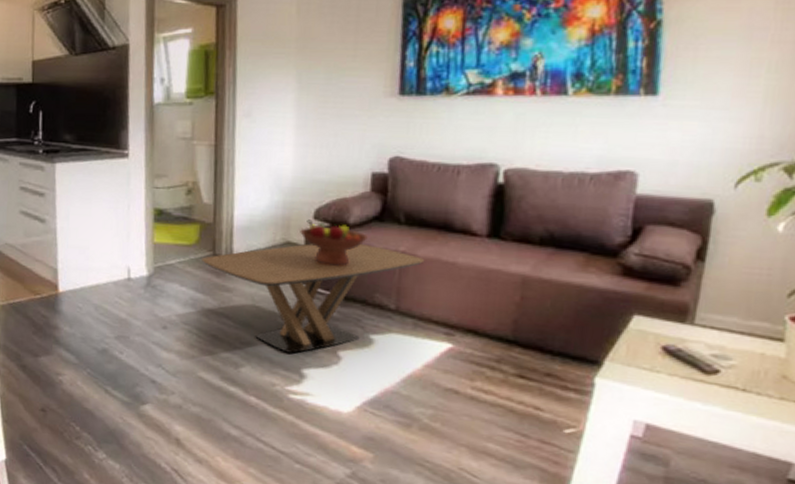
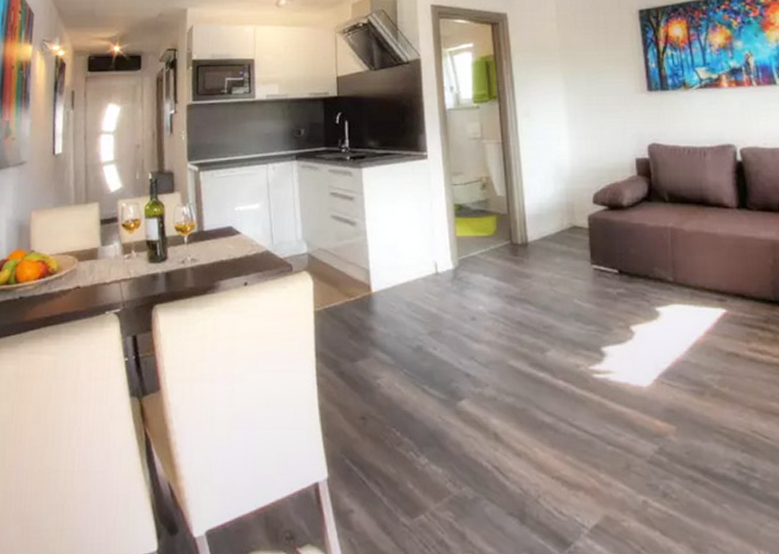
coffee table: present [202,243,425,354] -> none [501,222,691,333]
fruit bowl: present [300,219,368,266] -> none [583,204,641,245]

